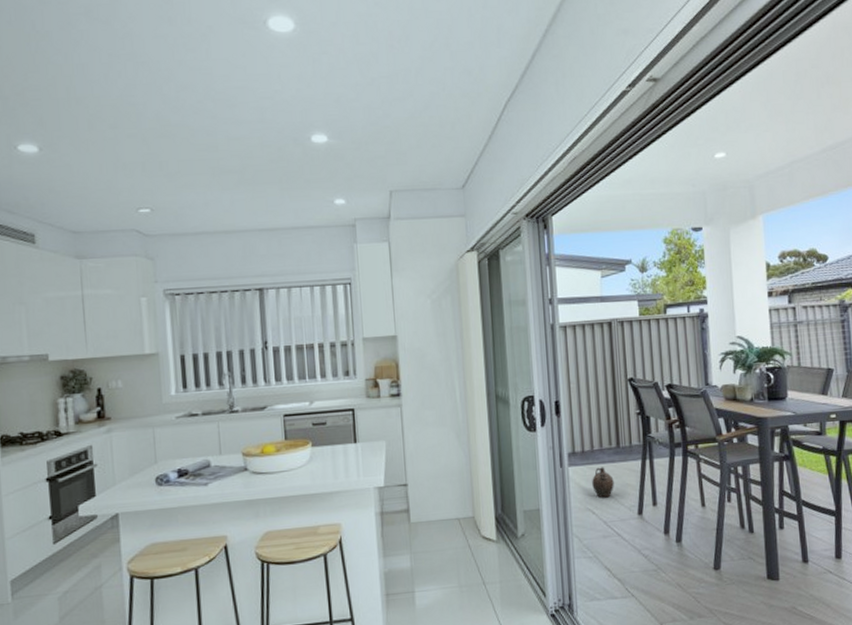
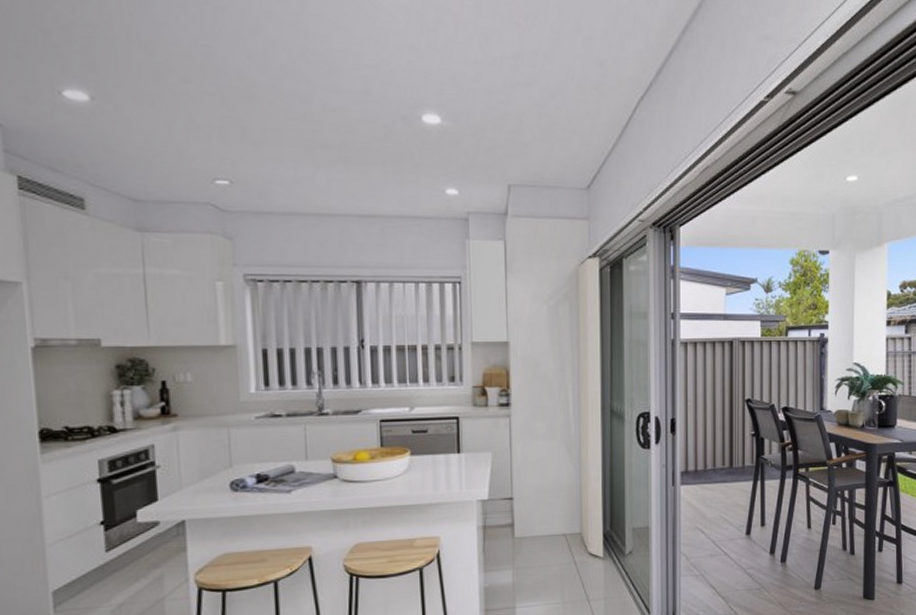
ceramic jug: present [592,467,614,498] -> none [703,487,725,518]

